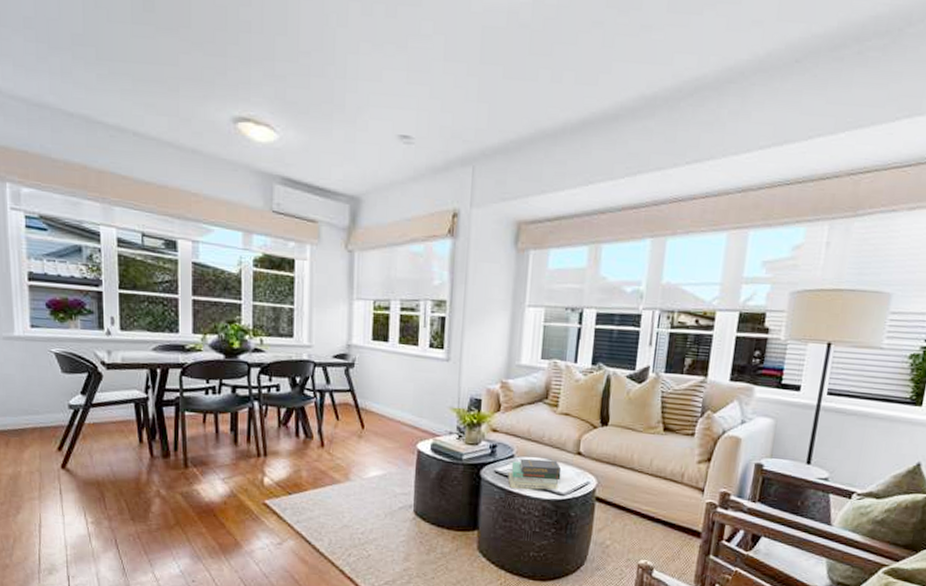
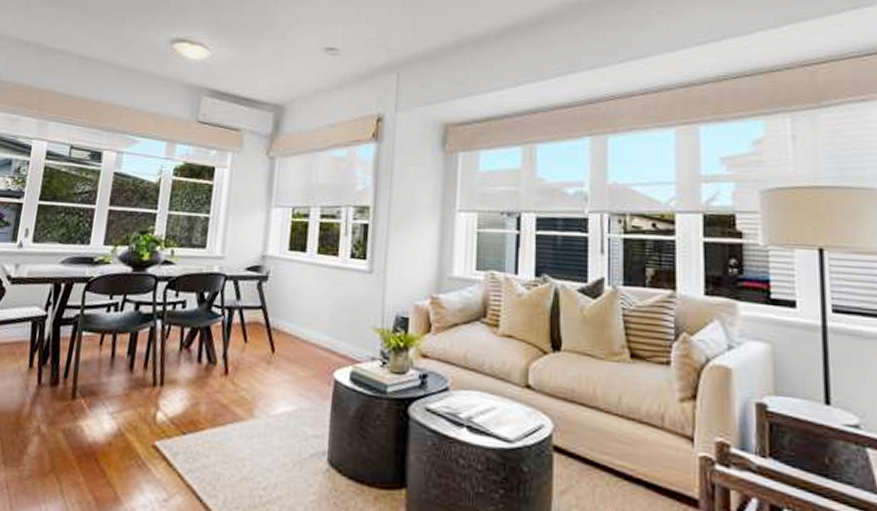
books: present [507,458,562,490] -> none [441,392,508,435]

